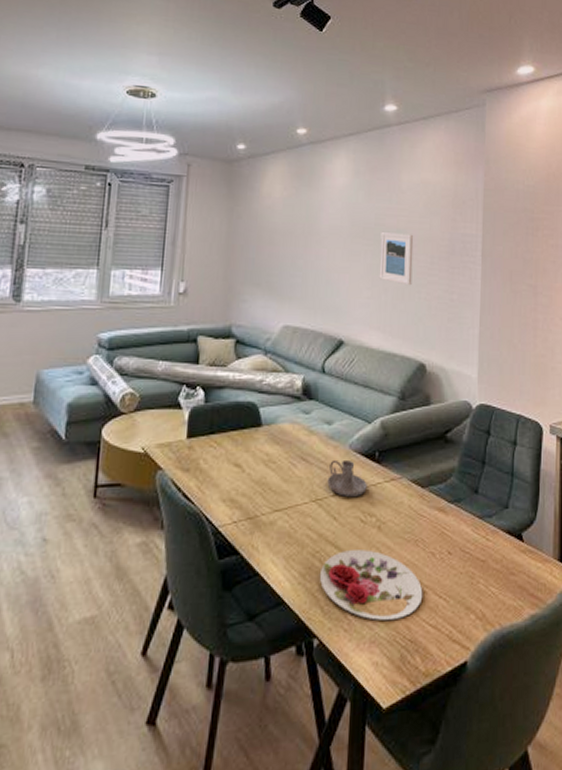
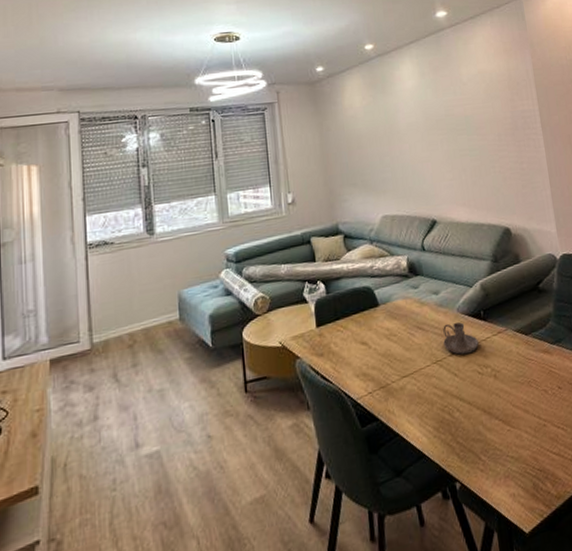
plate: present [319,549,423,621] -> none [450,397,544,458]
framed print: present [379,231,414,286] -> none [452,118,486,163]

